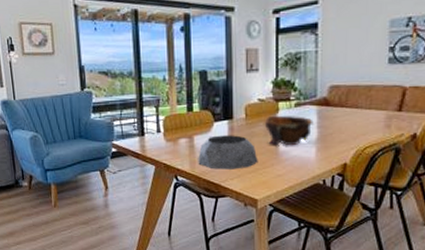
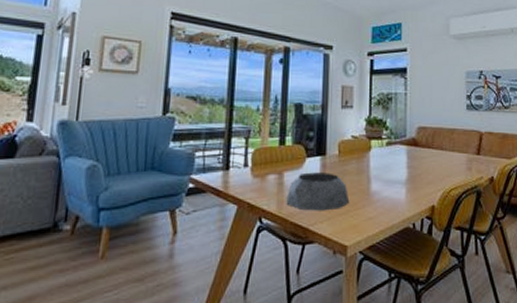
bowl: present [264,115,315,146] -> none [356,153,405,186]

